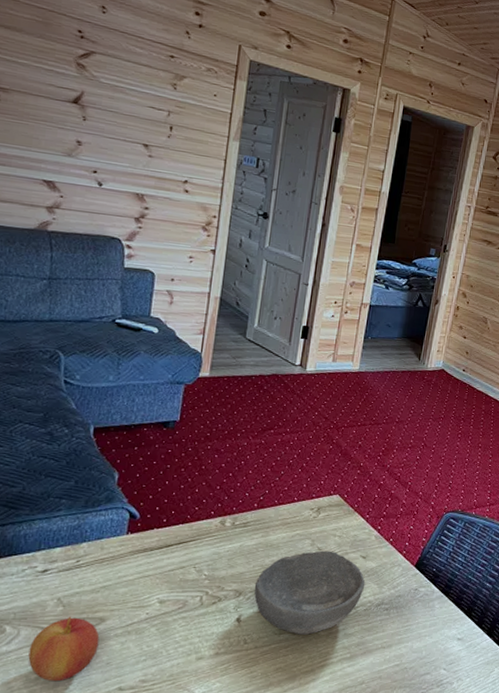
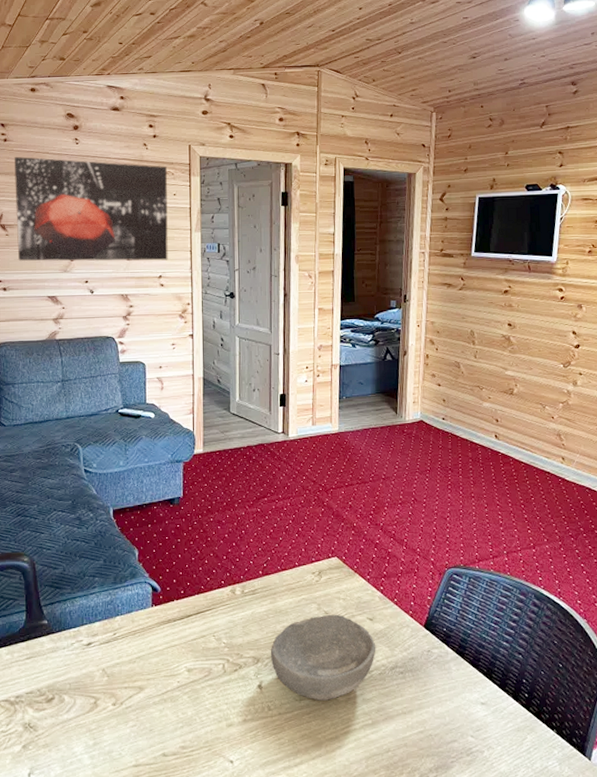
wall art: none [10,9,210,166] -> present [14,156,168,261]
apple: present [28,616,100,682] -> none [85,685,141,748]

